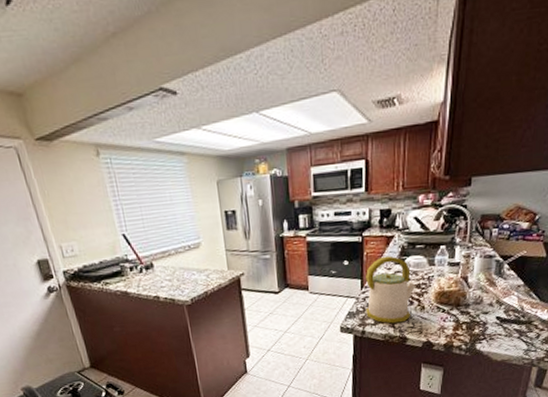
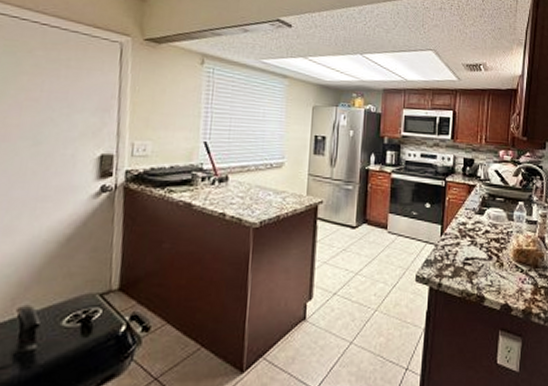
kettle: present [366,256,416,324] -> none [444,204,496,279]

